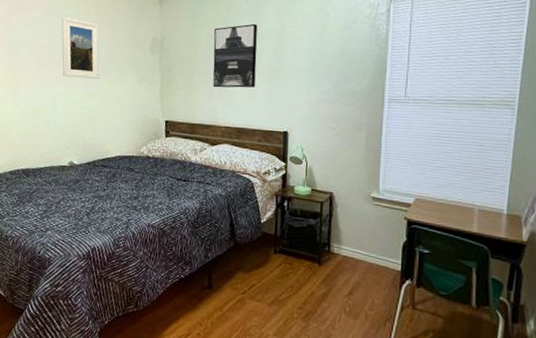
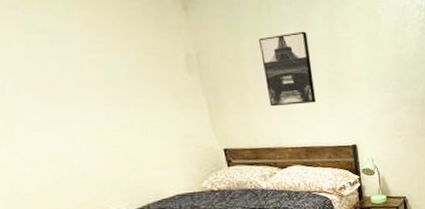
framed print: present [61,17,100,79] -> none [50,32,128,111]

